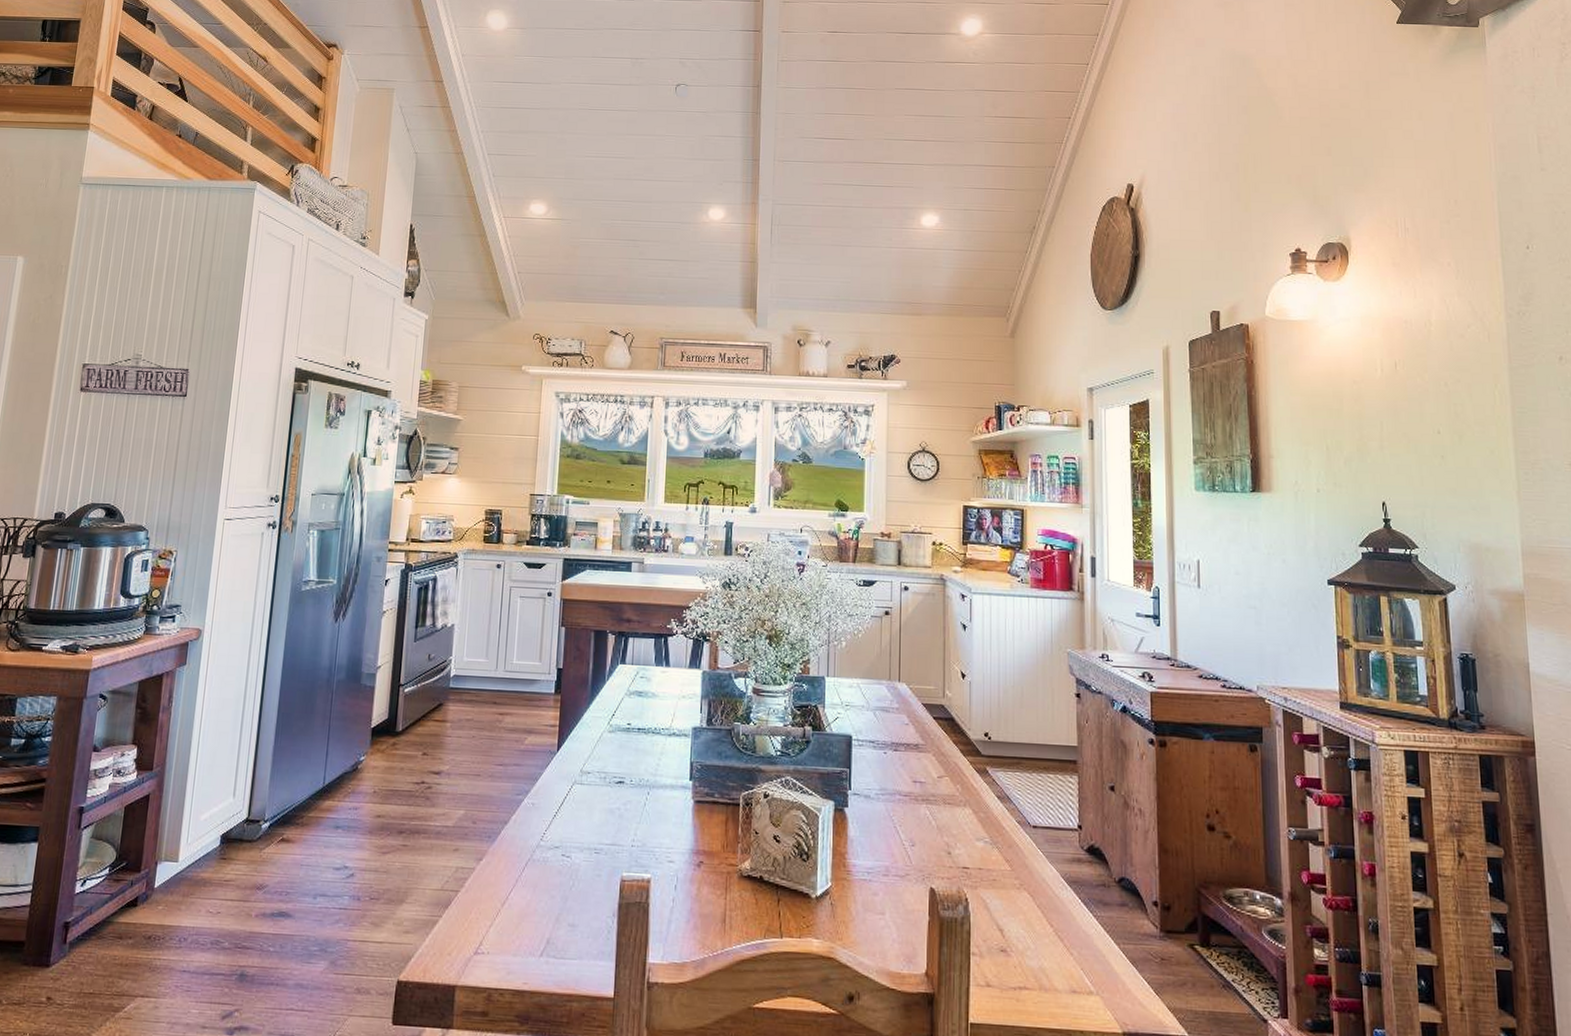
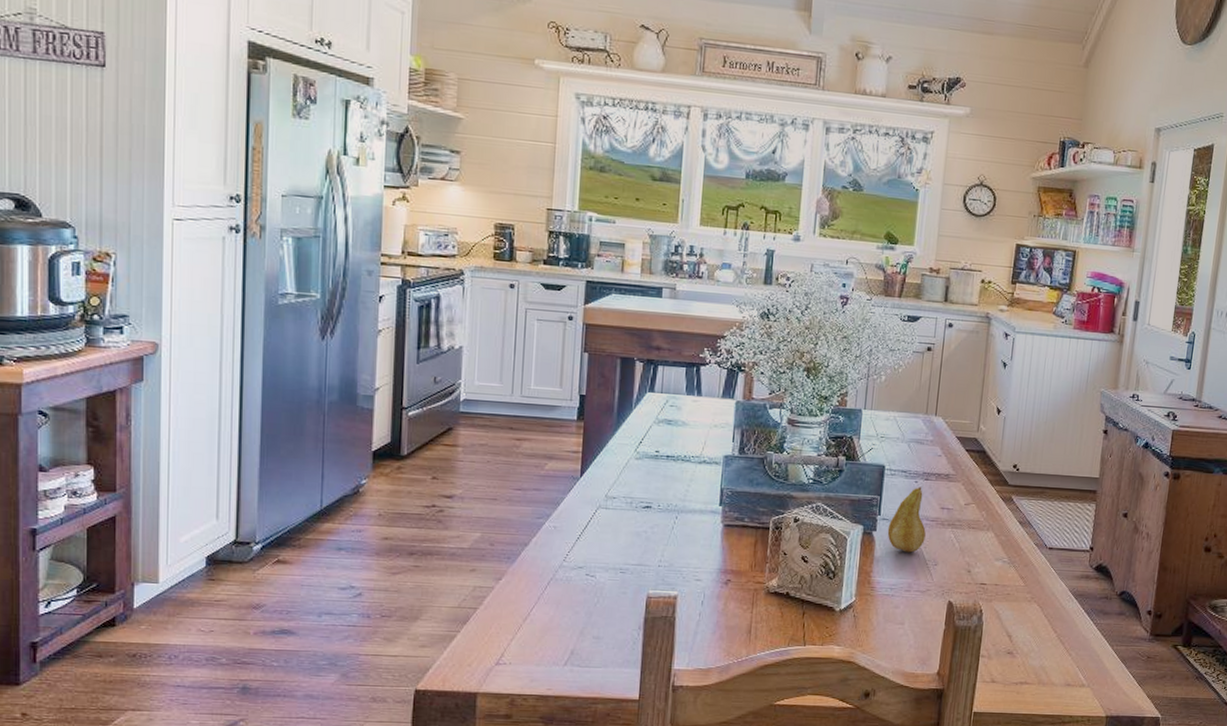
fruit: none [859,758,899,832] -> present [887,487,926,553]

